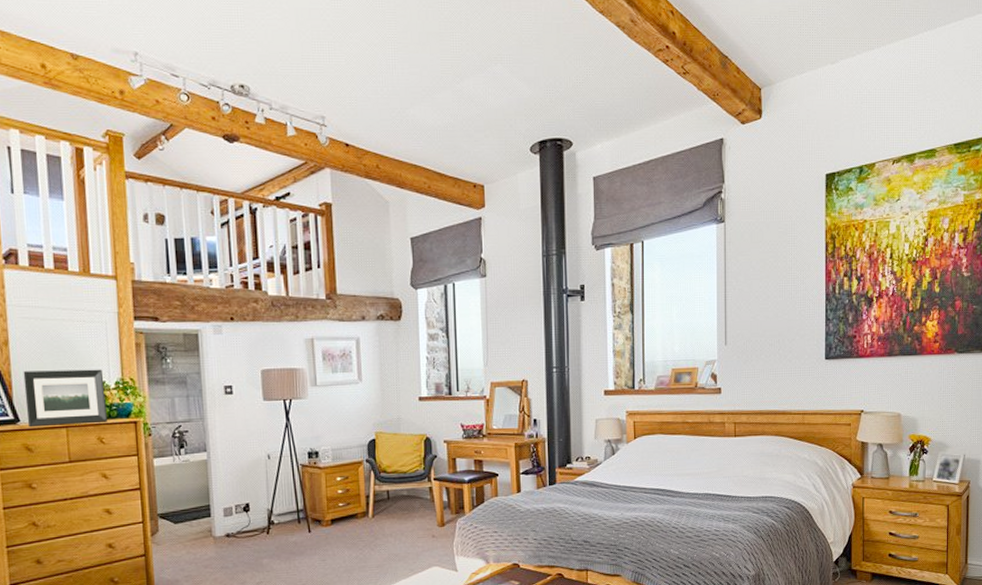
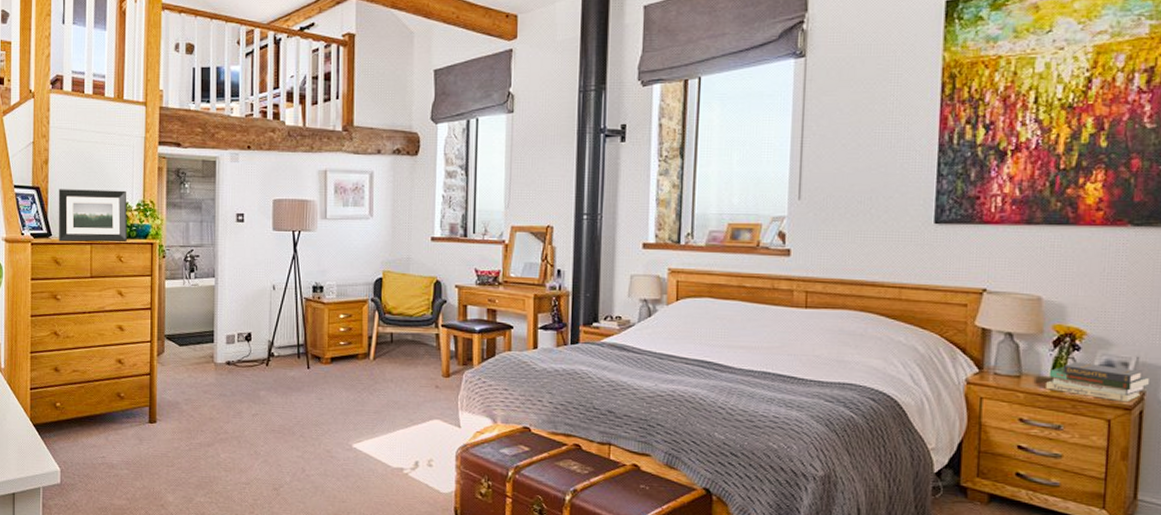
books: none [905,462,972,491] -> present [1044,362,1149,403]

